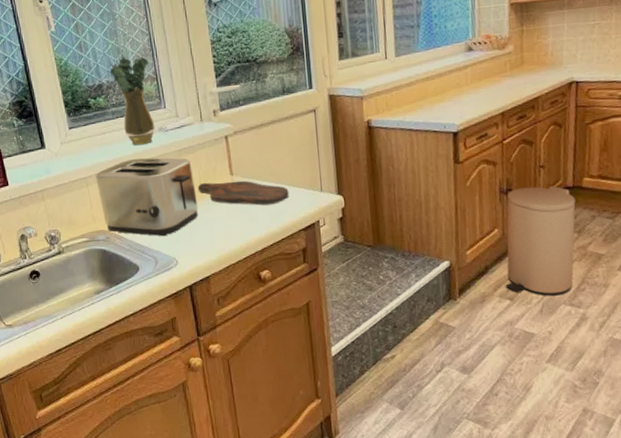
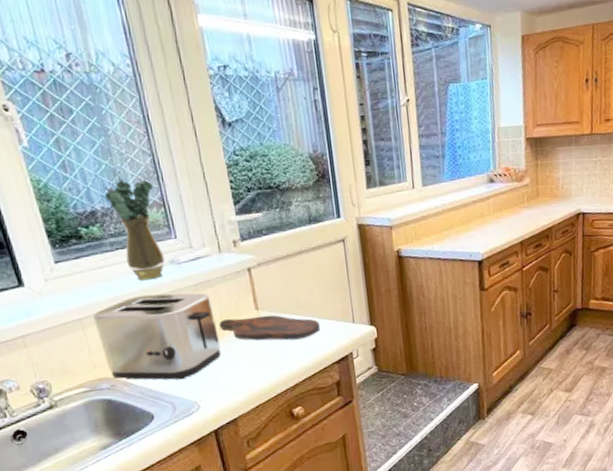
pedal bin: present [505,185,576,296] -> none [526,308,584,409]

